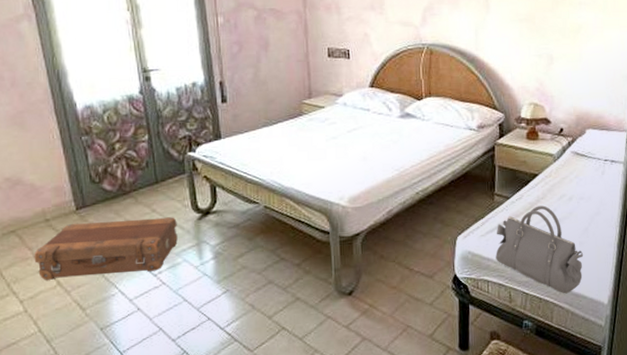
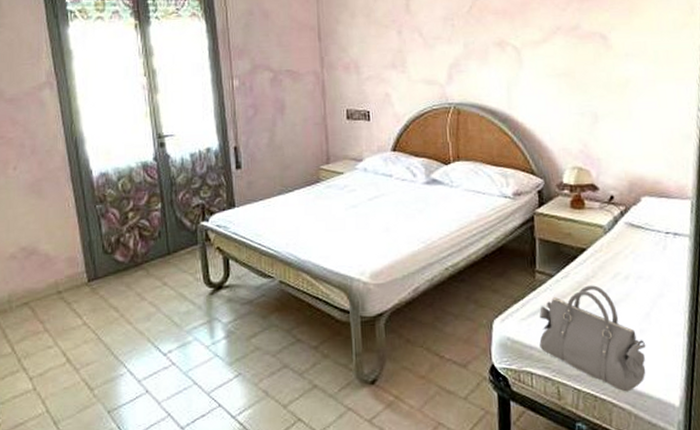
suitcase: present [34,217,178,280] -> none [45,291,189,356]

